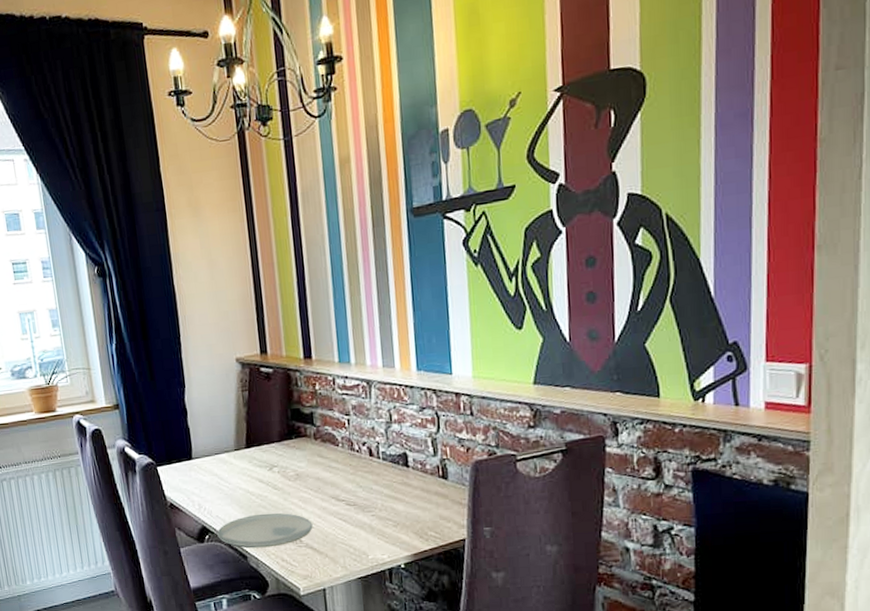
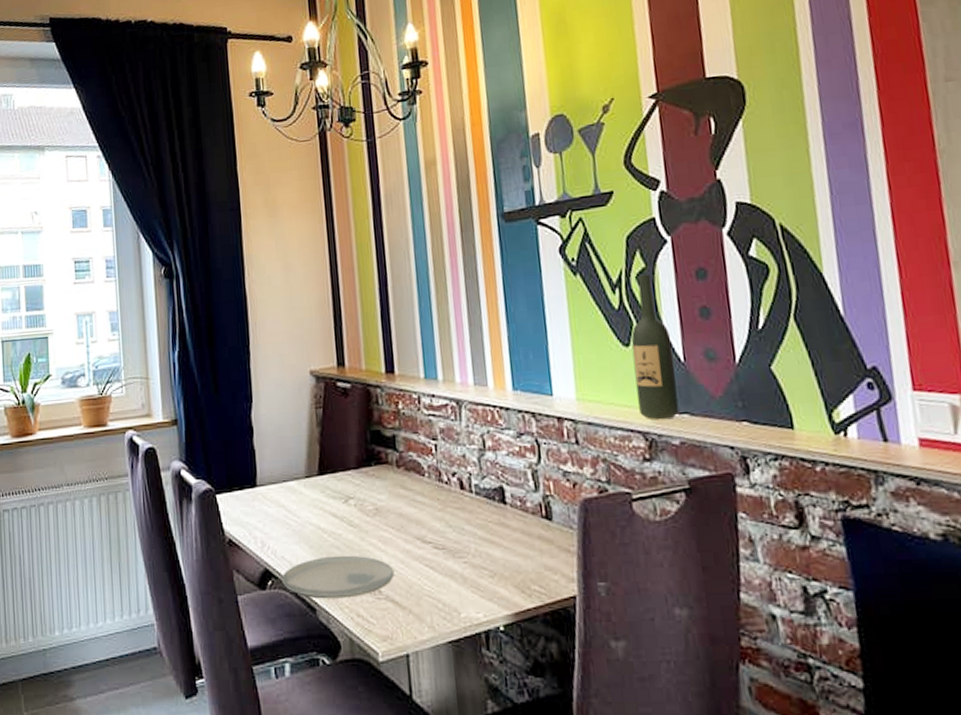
wine bottle: none [523,263,562,393] -> present [631,274,679,421]

